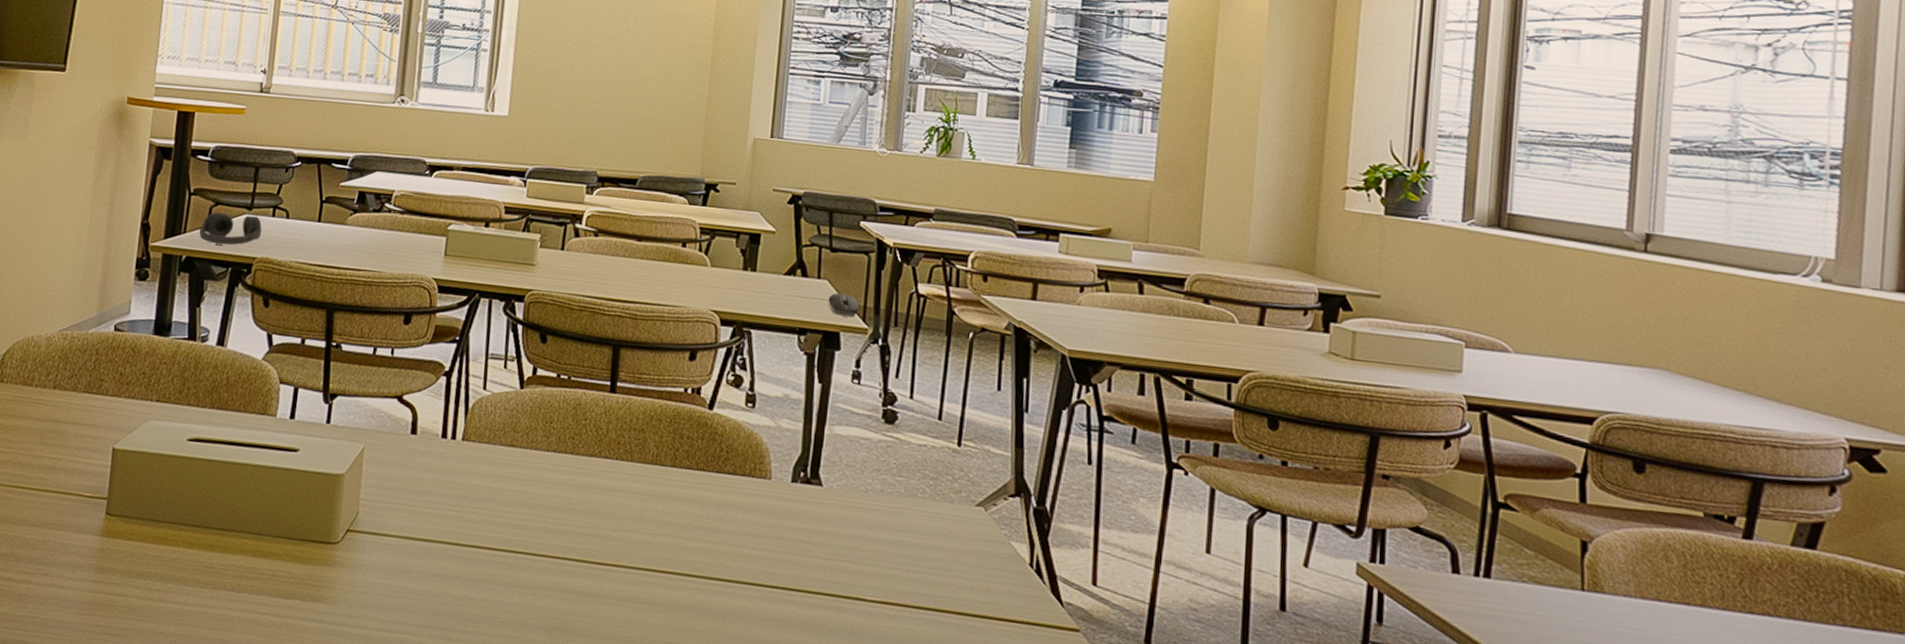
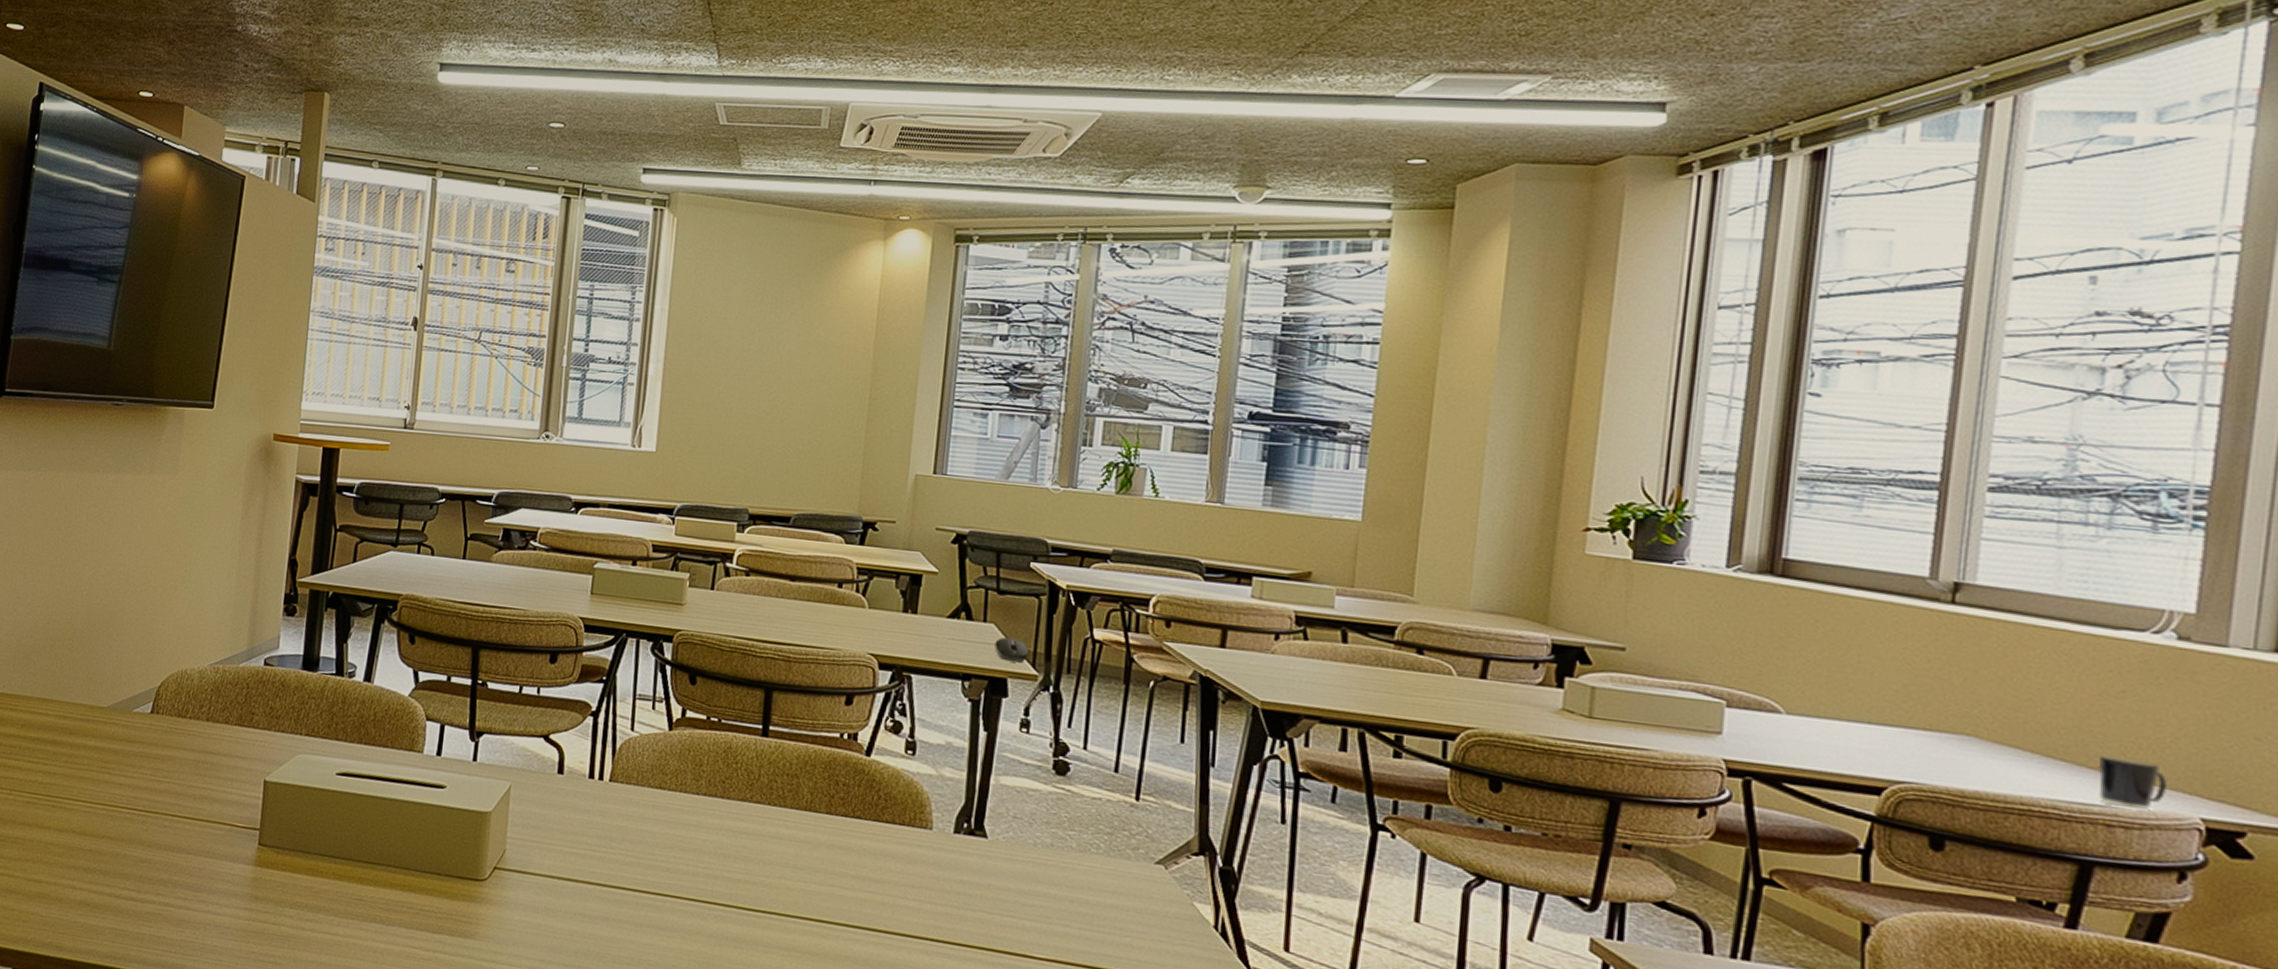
headphones: present [199,212,262,246] -> none [345,548,407,582]
mug: none [1765,384,1818,432] -> present [2098,755,2167,810]

